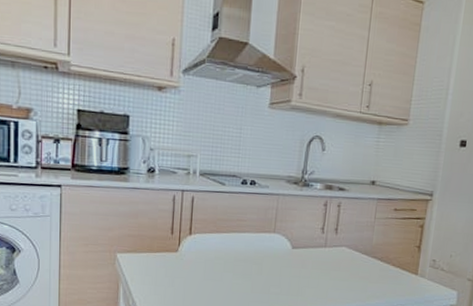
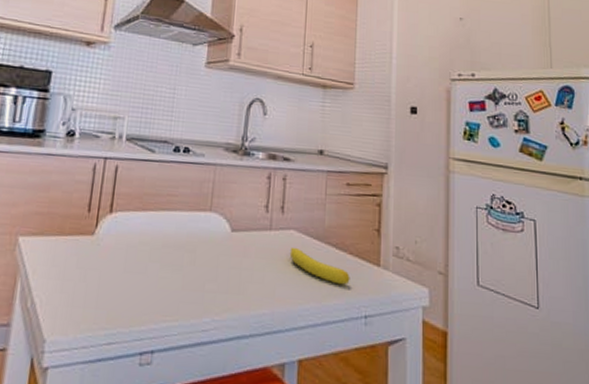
banana: none [341,260,391,289] -> present [289,247,350,285]

